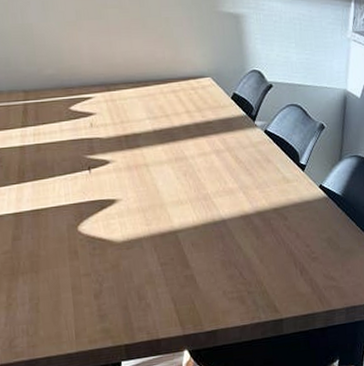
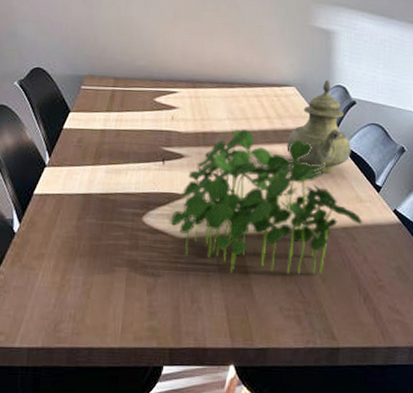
plant: none [105,126,292,268] -> present [169,128,363,275]
teapot: none [209,66,273,160] -> present [287,80,351,173]

